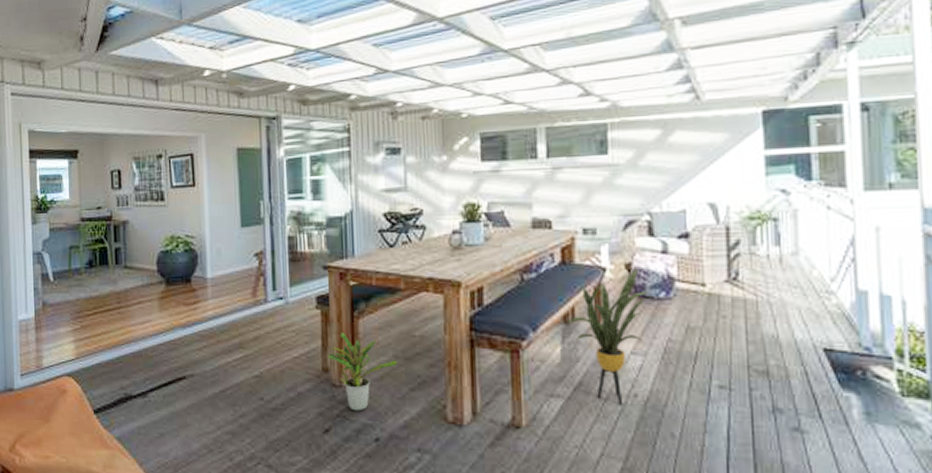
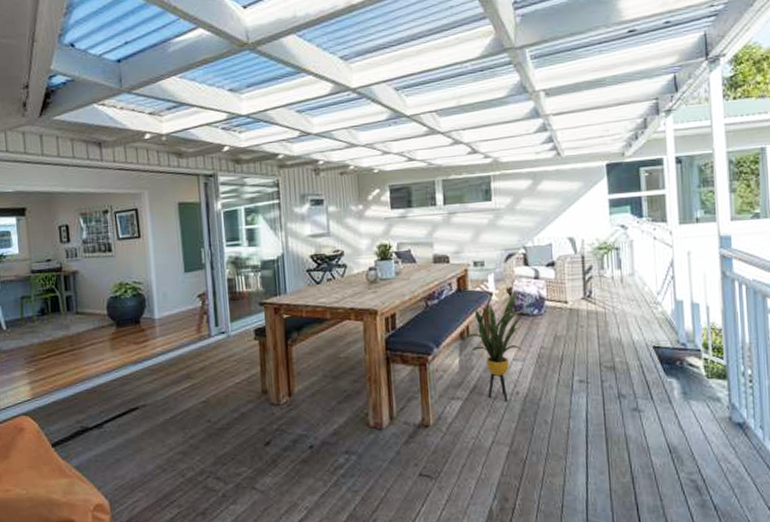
potted plant: present [327,333,398,412] -> none [265,359,327,425]

